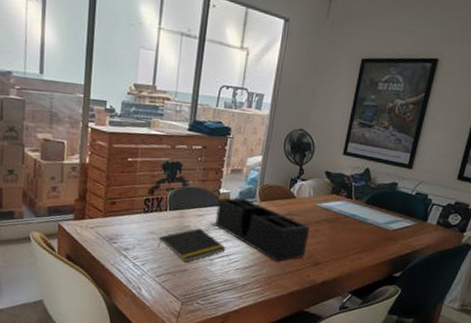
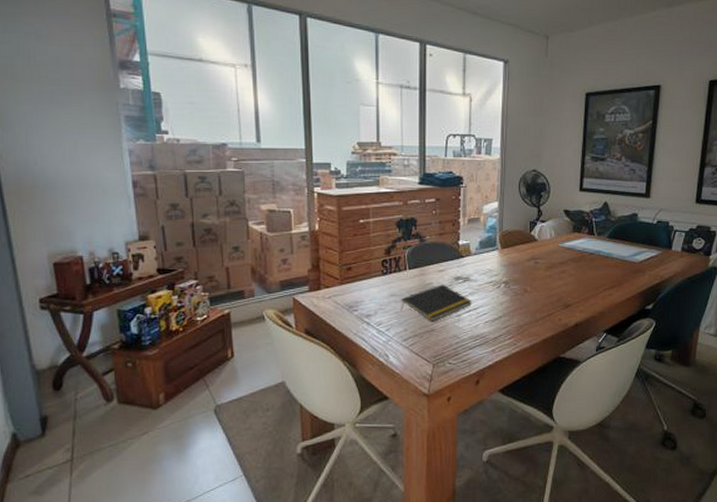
desk organizer: present [215,197,309,262] -> none [457,247,556,310]

